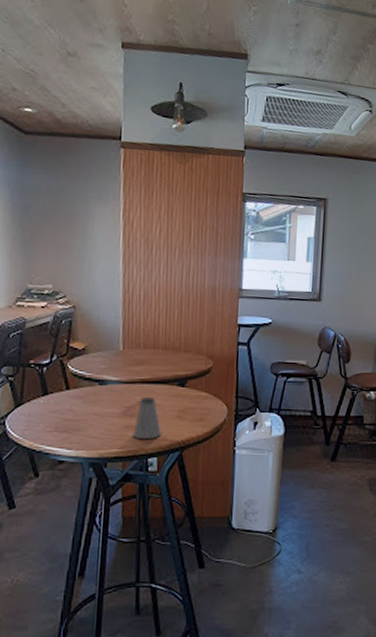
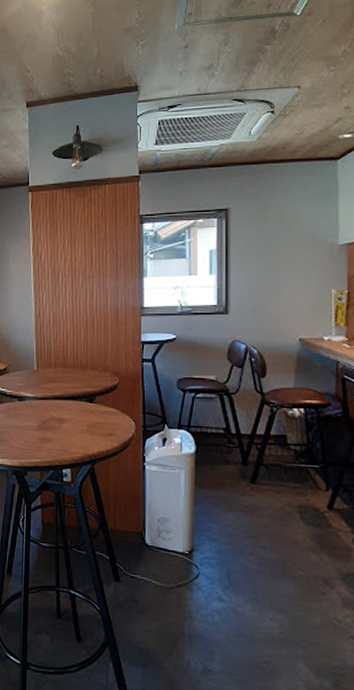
saltshaker: present [133,396,161,439] -> none [48,411,73,451]

